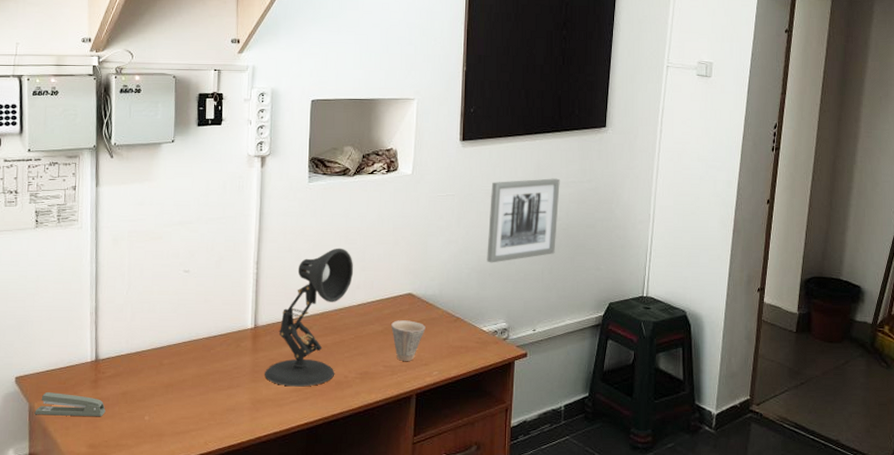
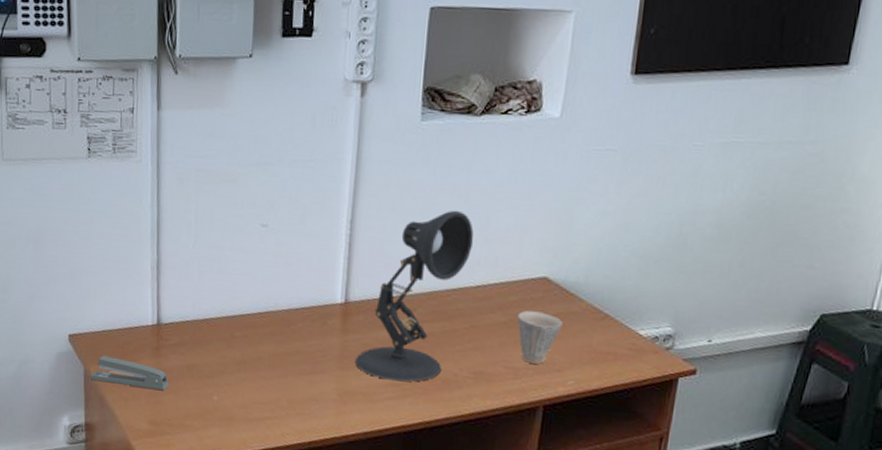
wall art: present [487,178,560,263] -> none [653,134,770,247]

